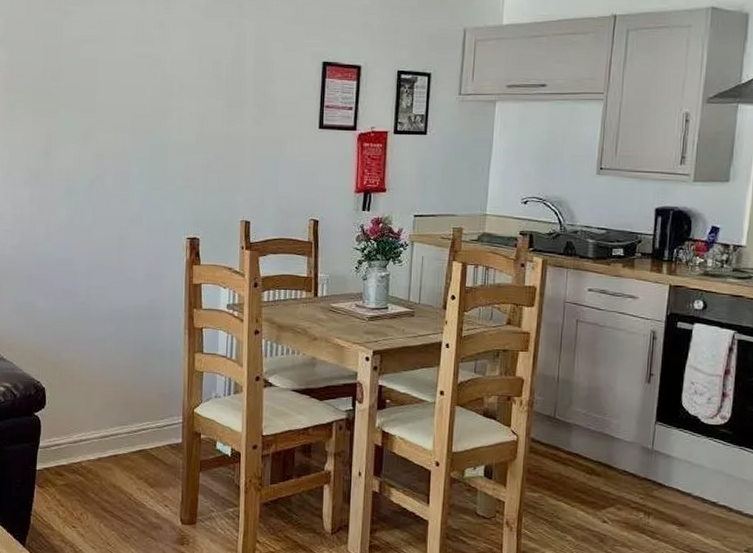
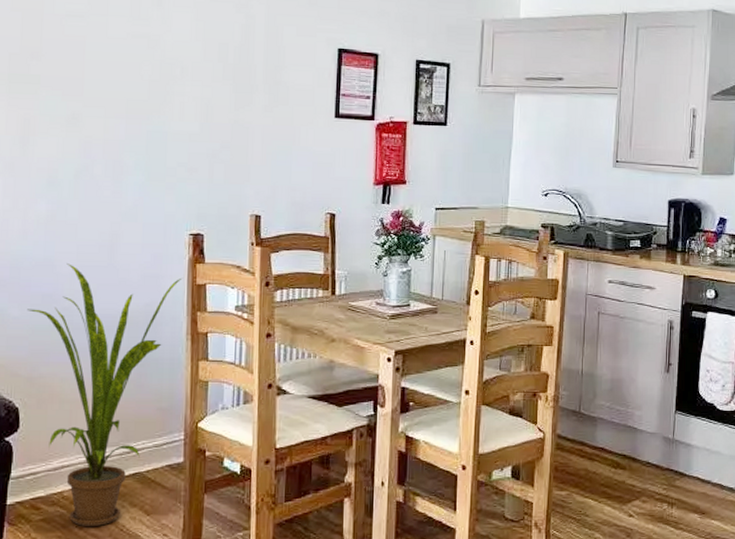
house plant: none [51,263,180,494] -> present [27,263,182,527]

